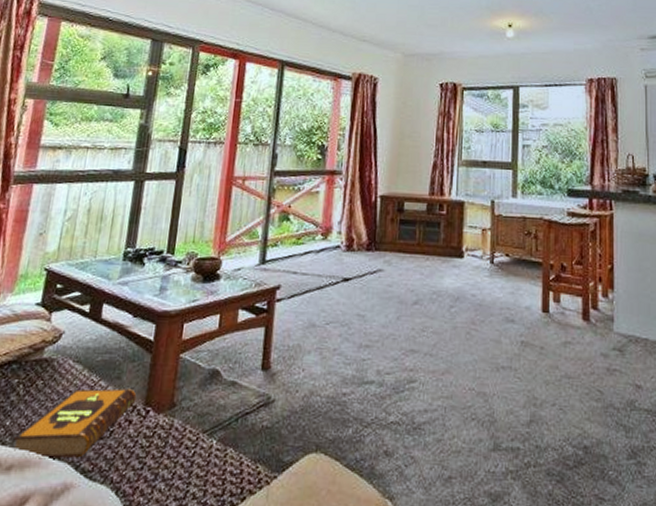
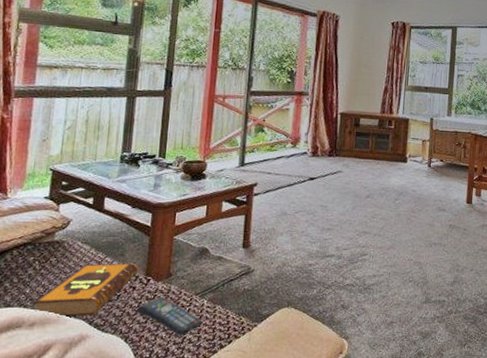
remote control: none [132,434,210,489] -> present [137,297,202,336]

